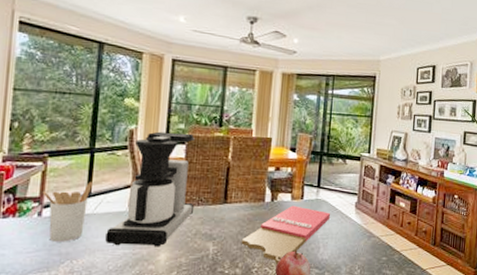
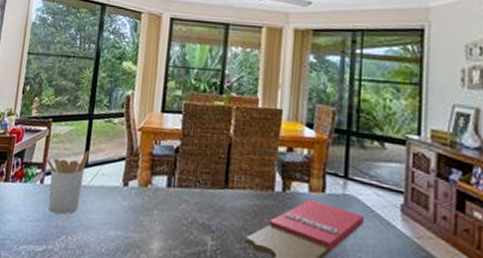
coffee maker: present [105,131,195,247] -> none [99,98,193,234]

